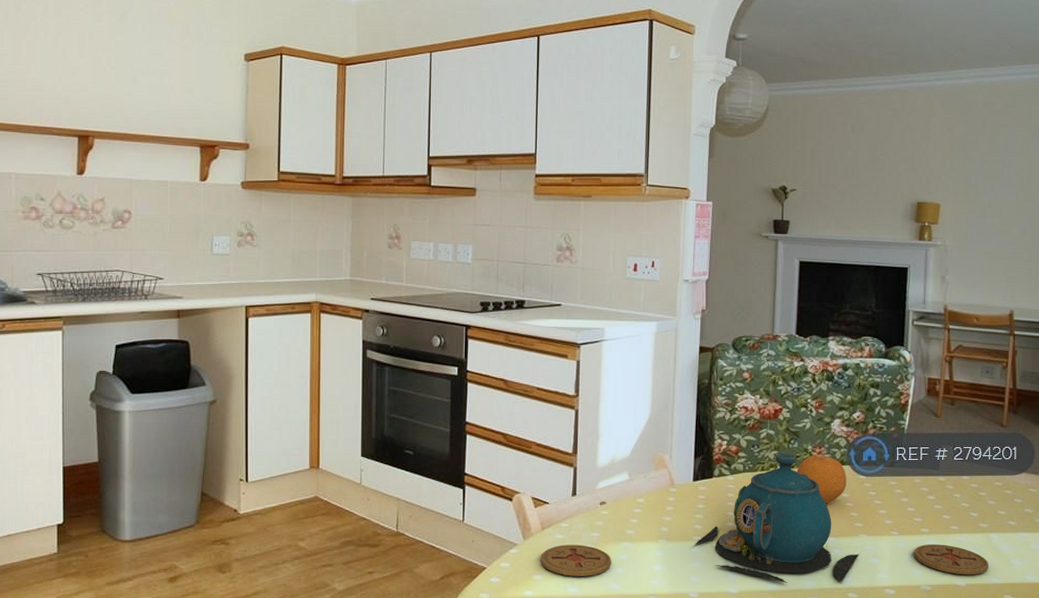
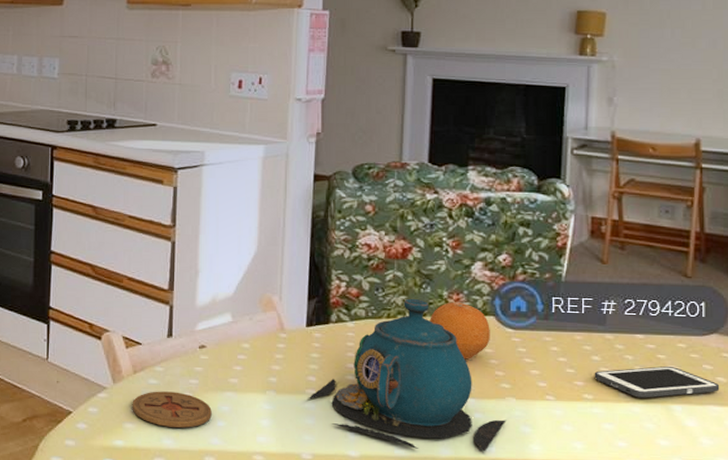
coaster: present [913,544,989,575] -> none [573,413,670,453]
cell phone: none [930,501,1027,529] -> present [594,366,720,398]

